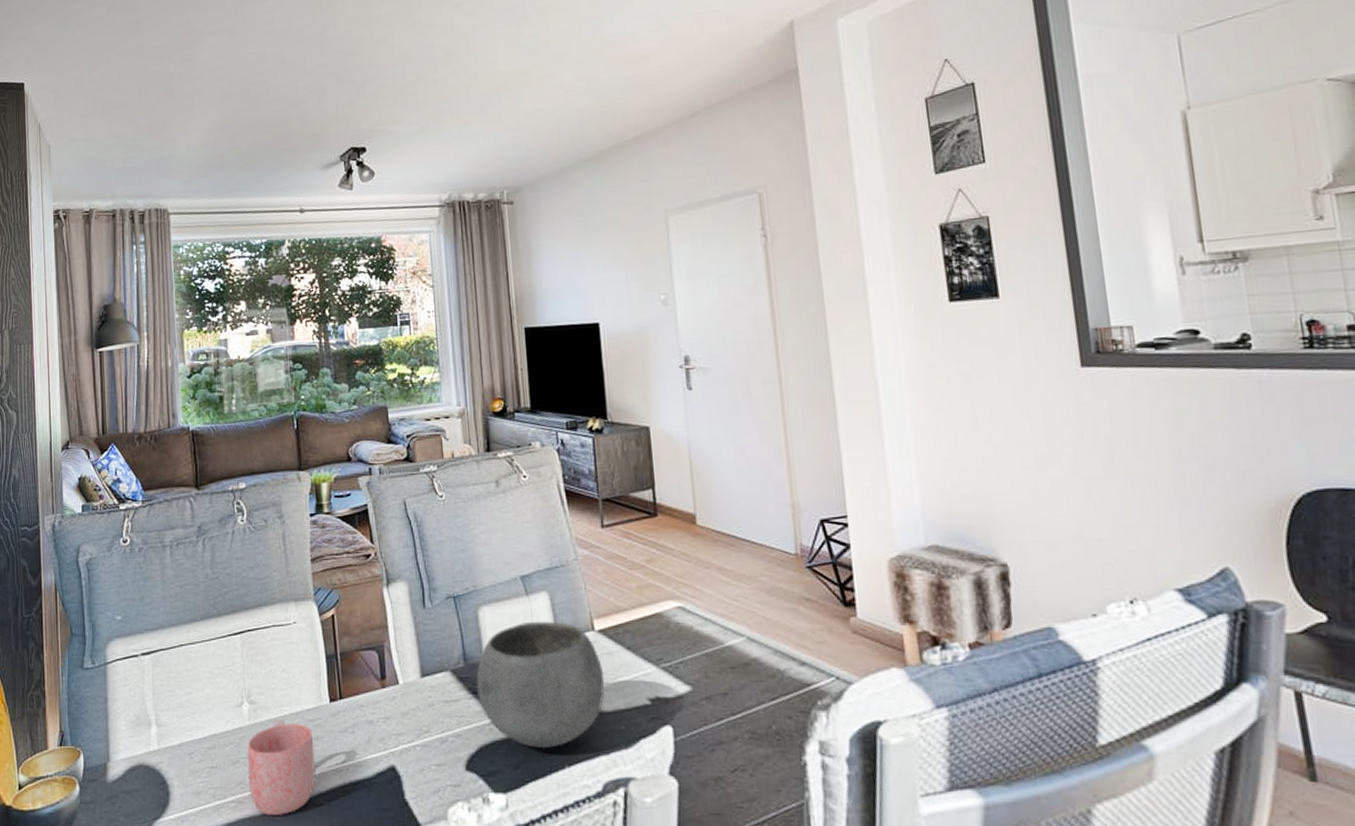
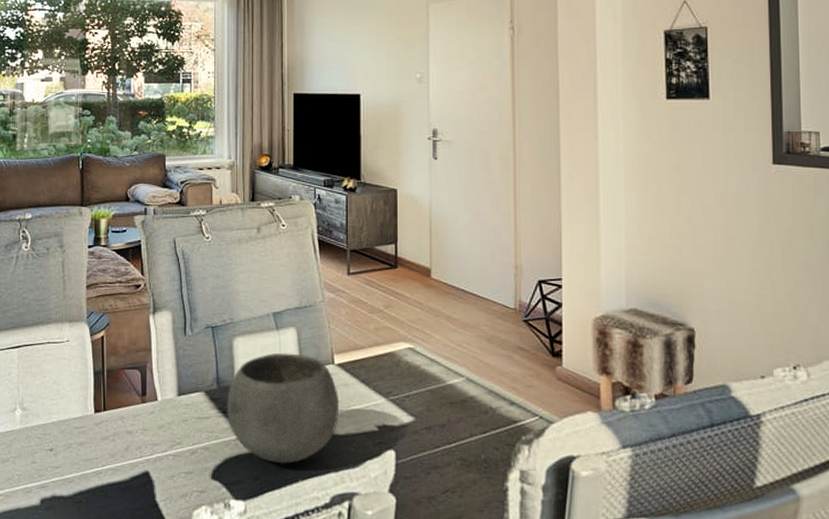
mug: present [246,718,316,815] -> none [16,424,78,509]

